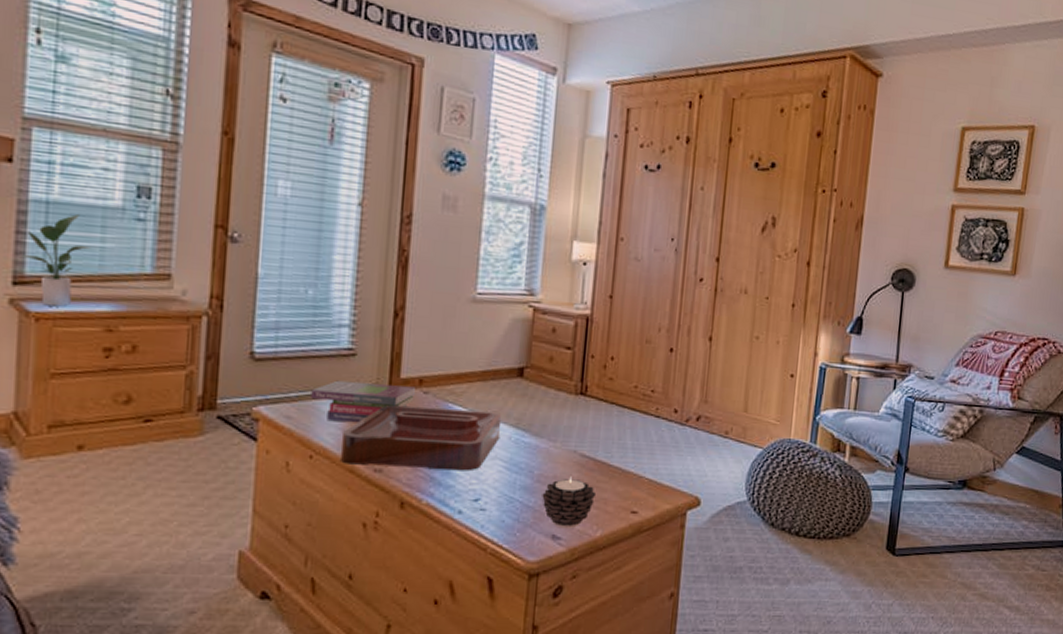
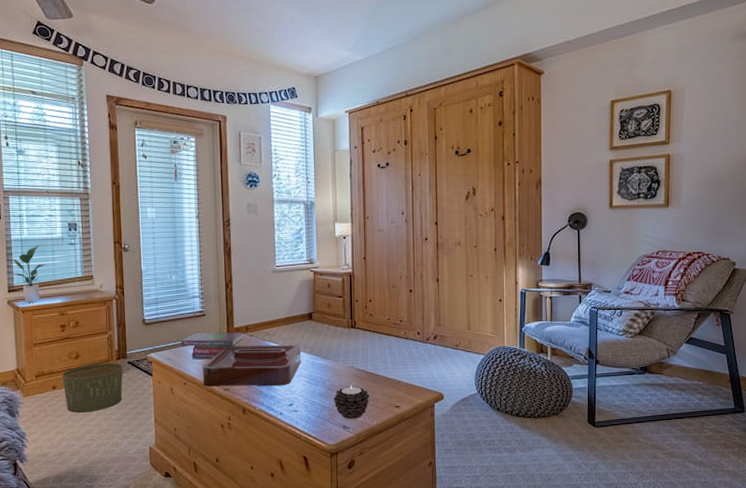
basket: none [96,414,208,491] -> present [61,363,123,413]

